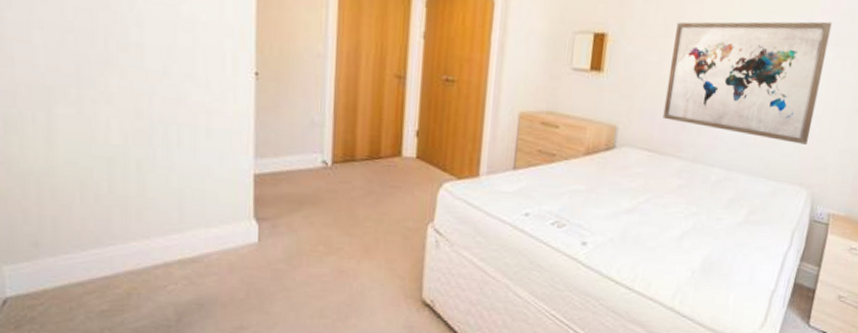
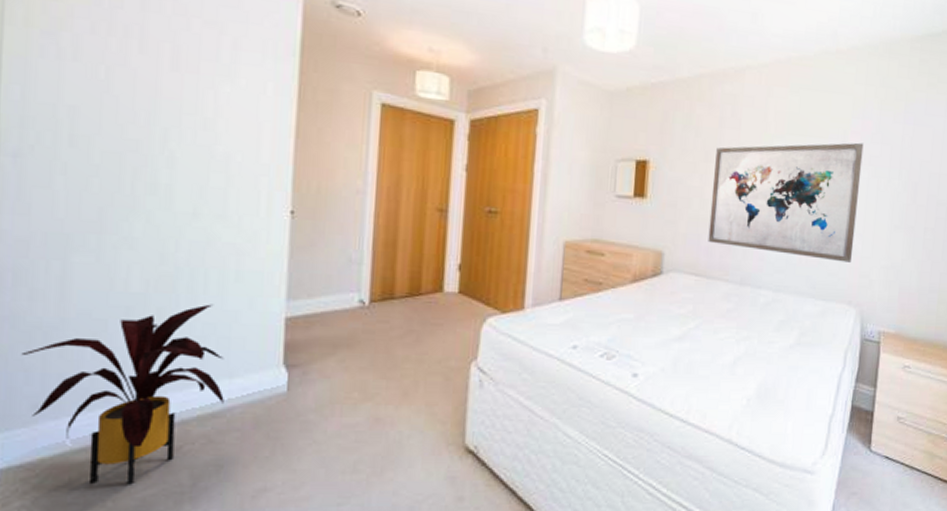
house plant: none [18,158,201,317] -> present [21,304,224,485]

